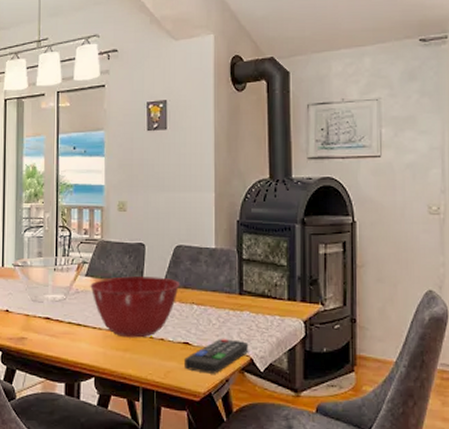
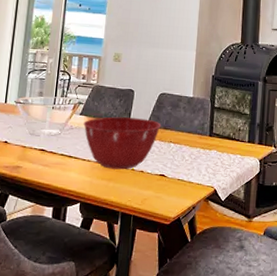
remote control: present [184,338,248,374] -> none [159,172,213,202]

